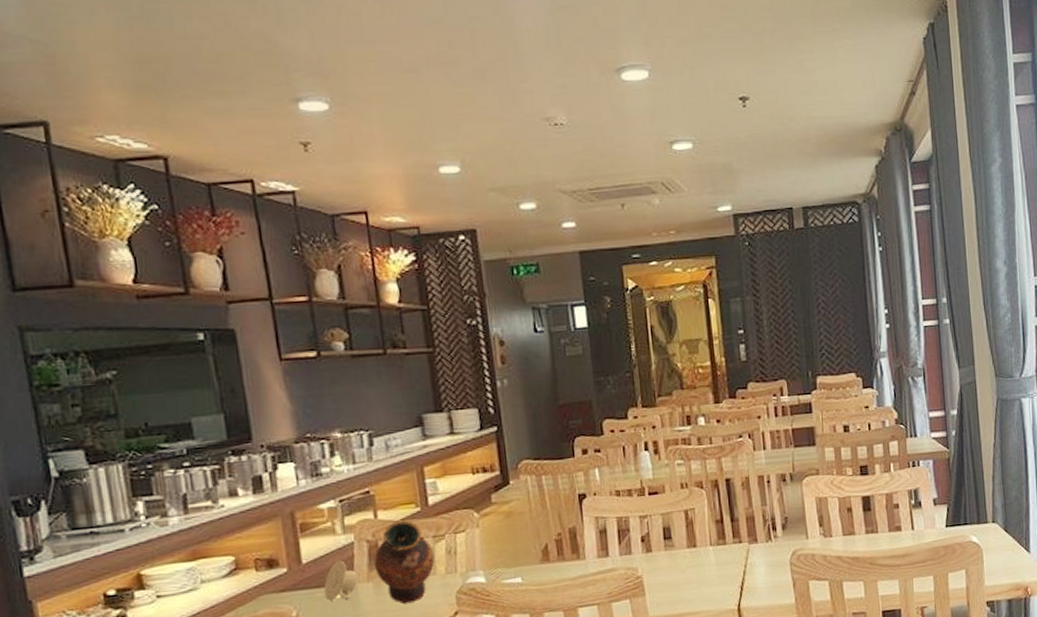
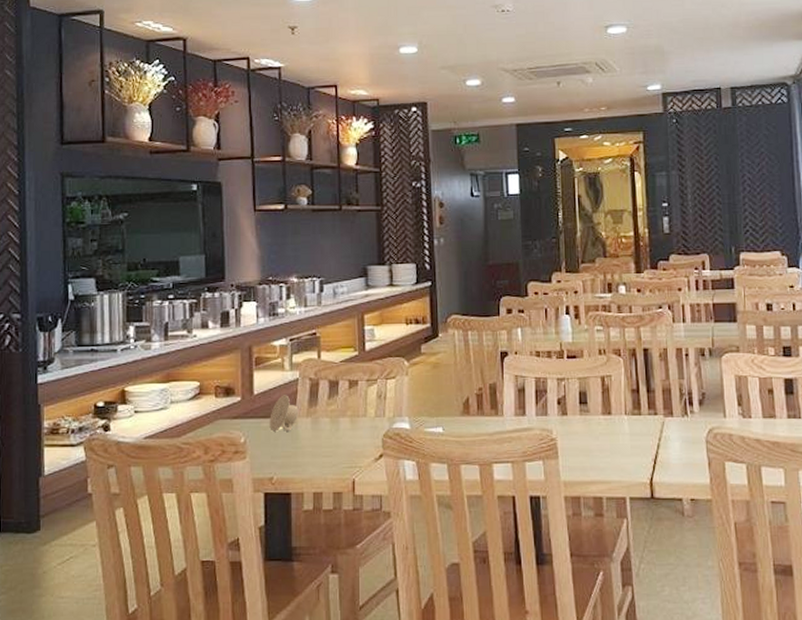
vase: present [374,519,435,605] -> none [314,361,366,442]

